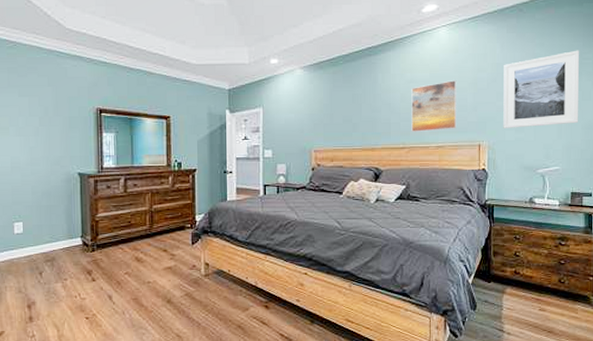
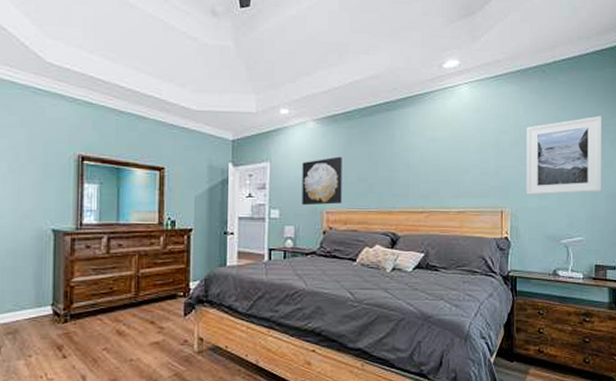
wall art: none [292,100,328,145] -> present [302,156,342,206]
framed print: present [411,80,457,132] -> none [431,141,479,195]

